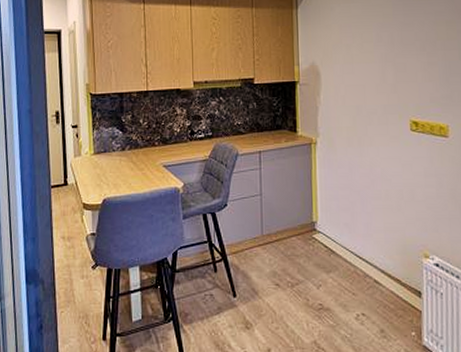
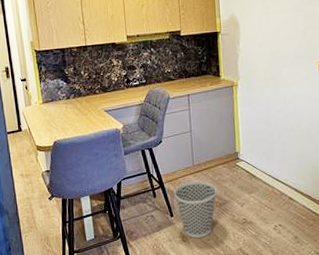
wastebasket: none [238,254,289,325] -> present [174,180,217,238]

